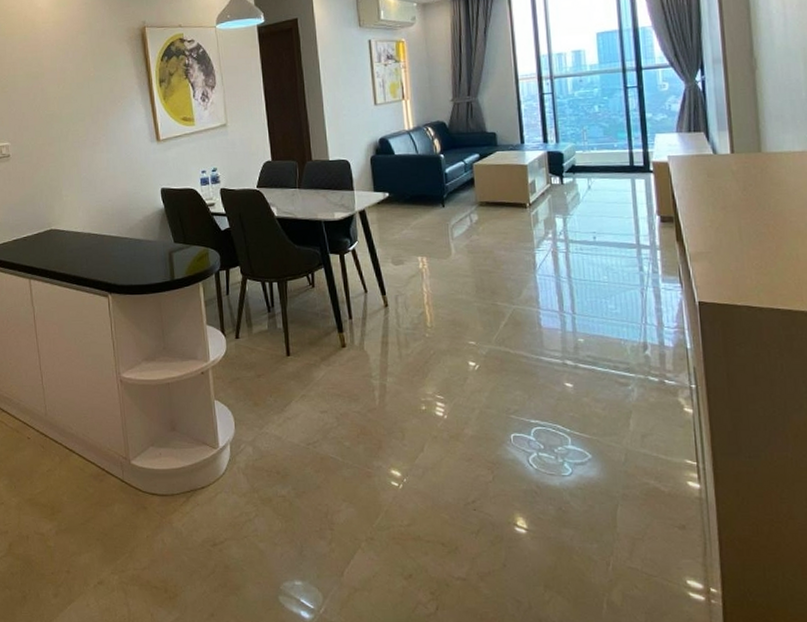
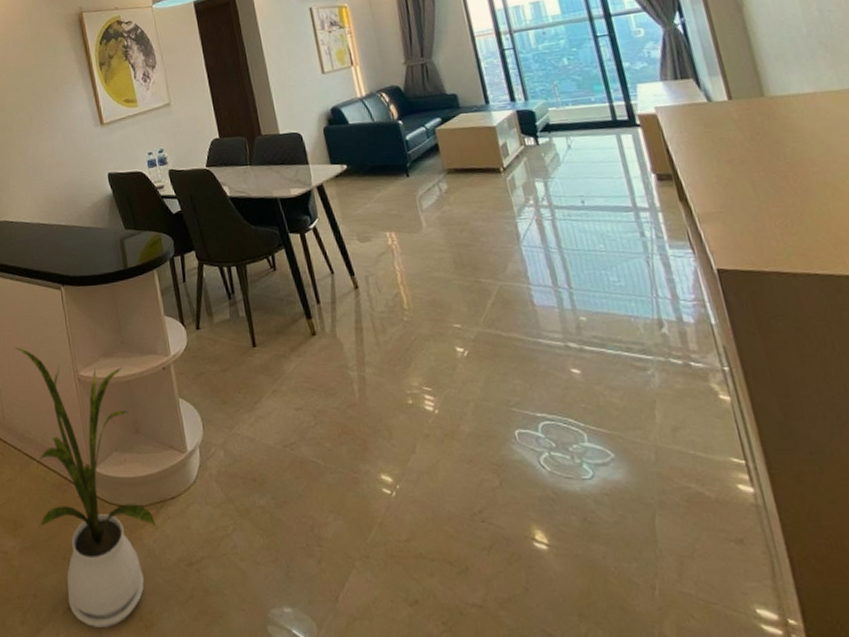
house plant: none [59,349,187,599] -> present [13,347,158,628]

